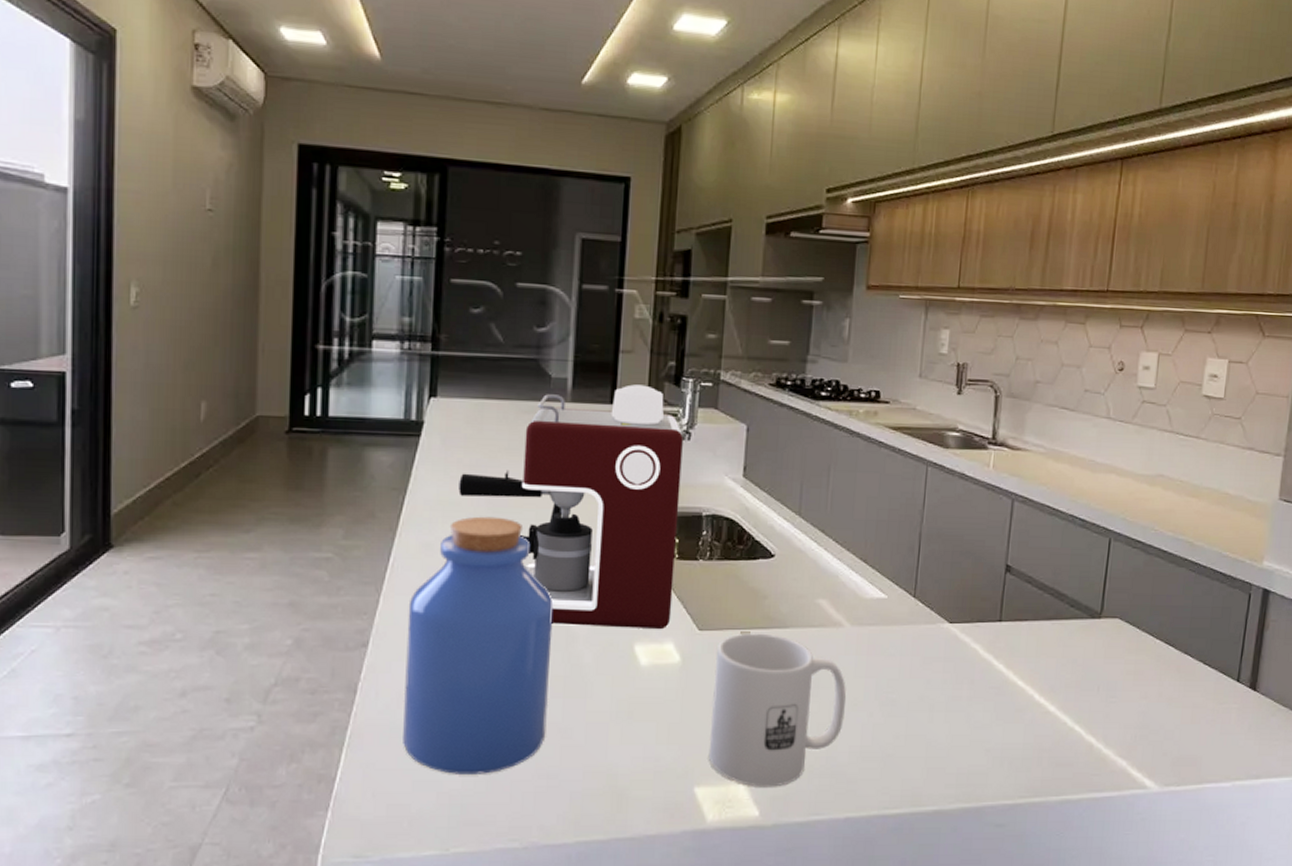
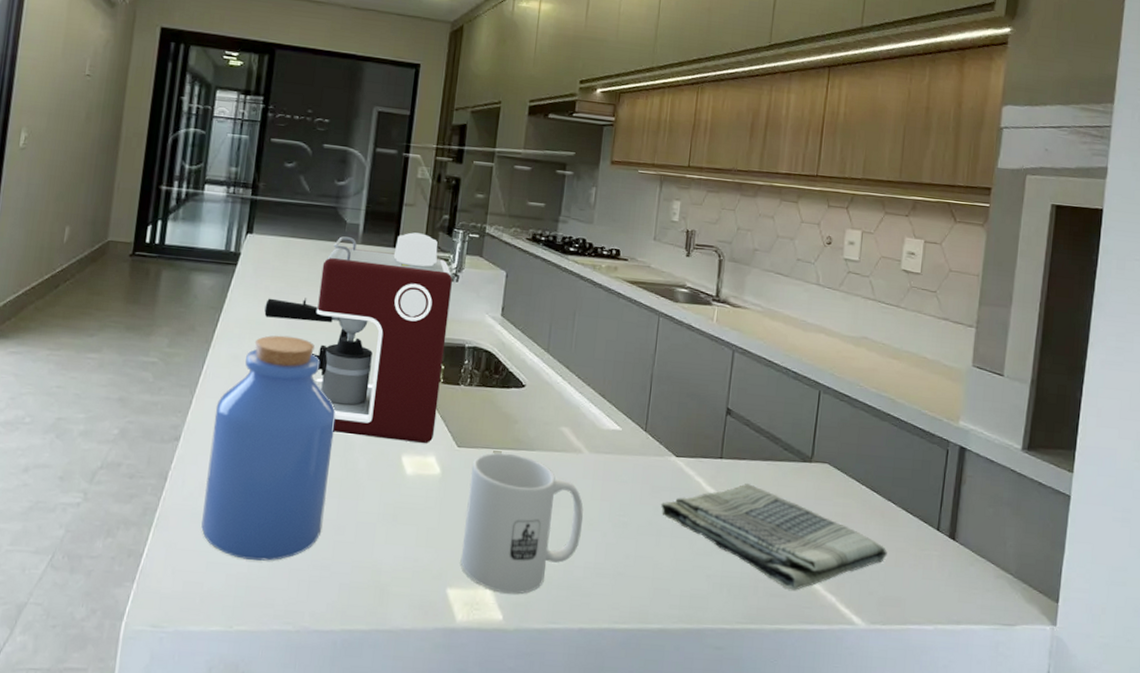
dish towel: none [934,647,1183,758] -> present [661,483,887,590]

